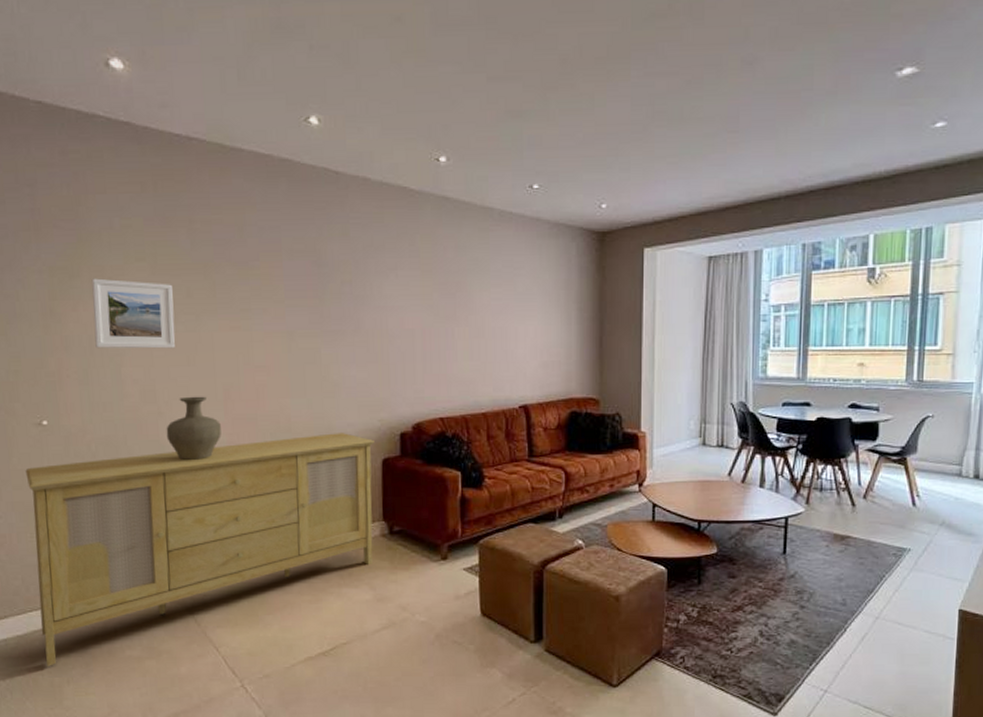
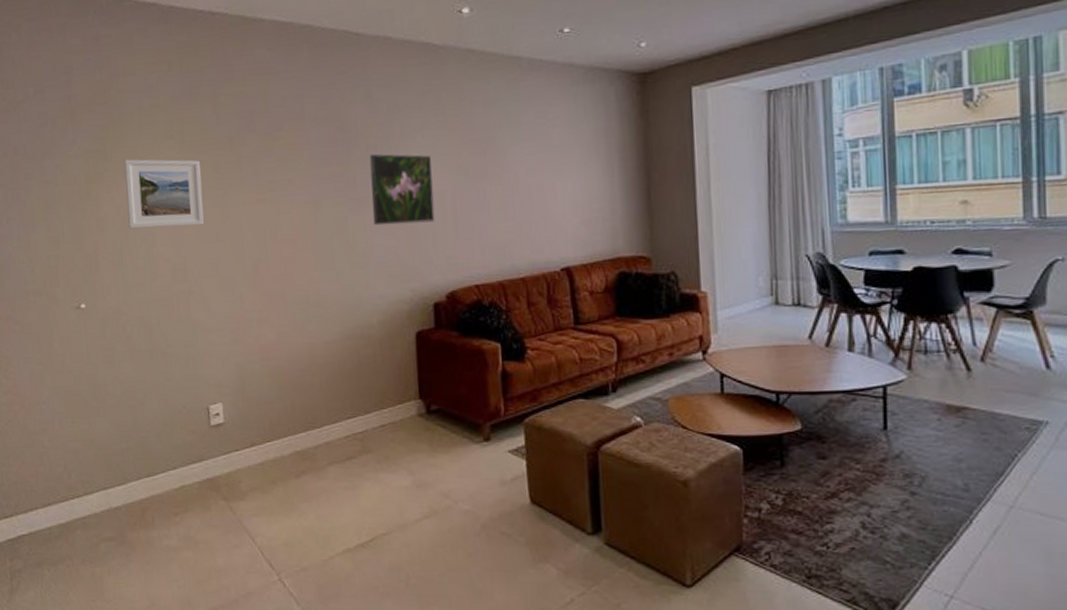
sideboard: present [25,433,374,666] -> none [65,305,410,556]
vase: present [166,396,222,460] -> none [197,272,251,339]
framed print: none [344,290,405,358] -> present [369,154,435,226]

